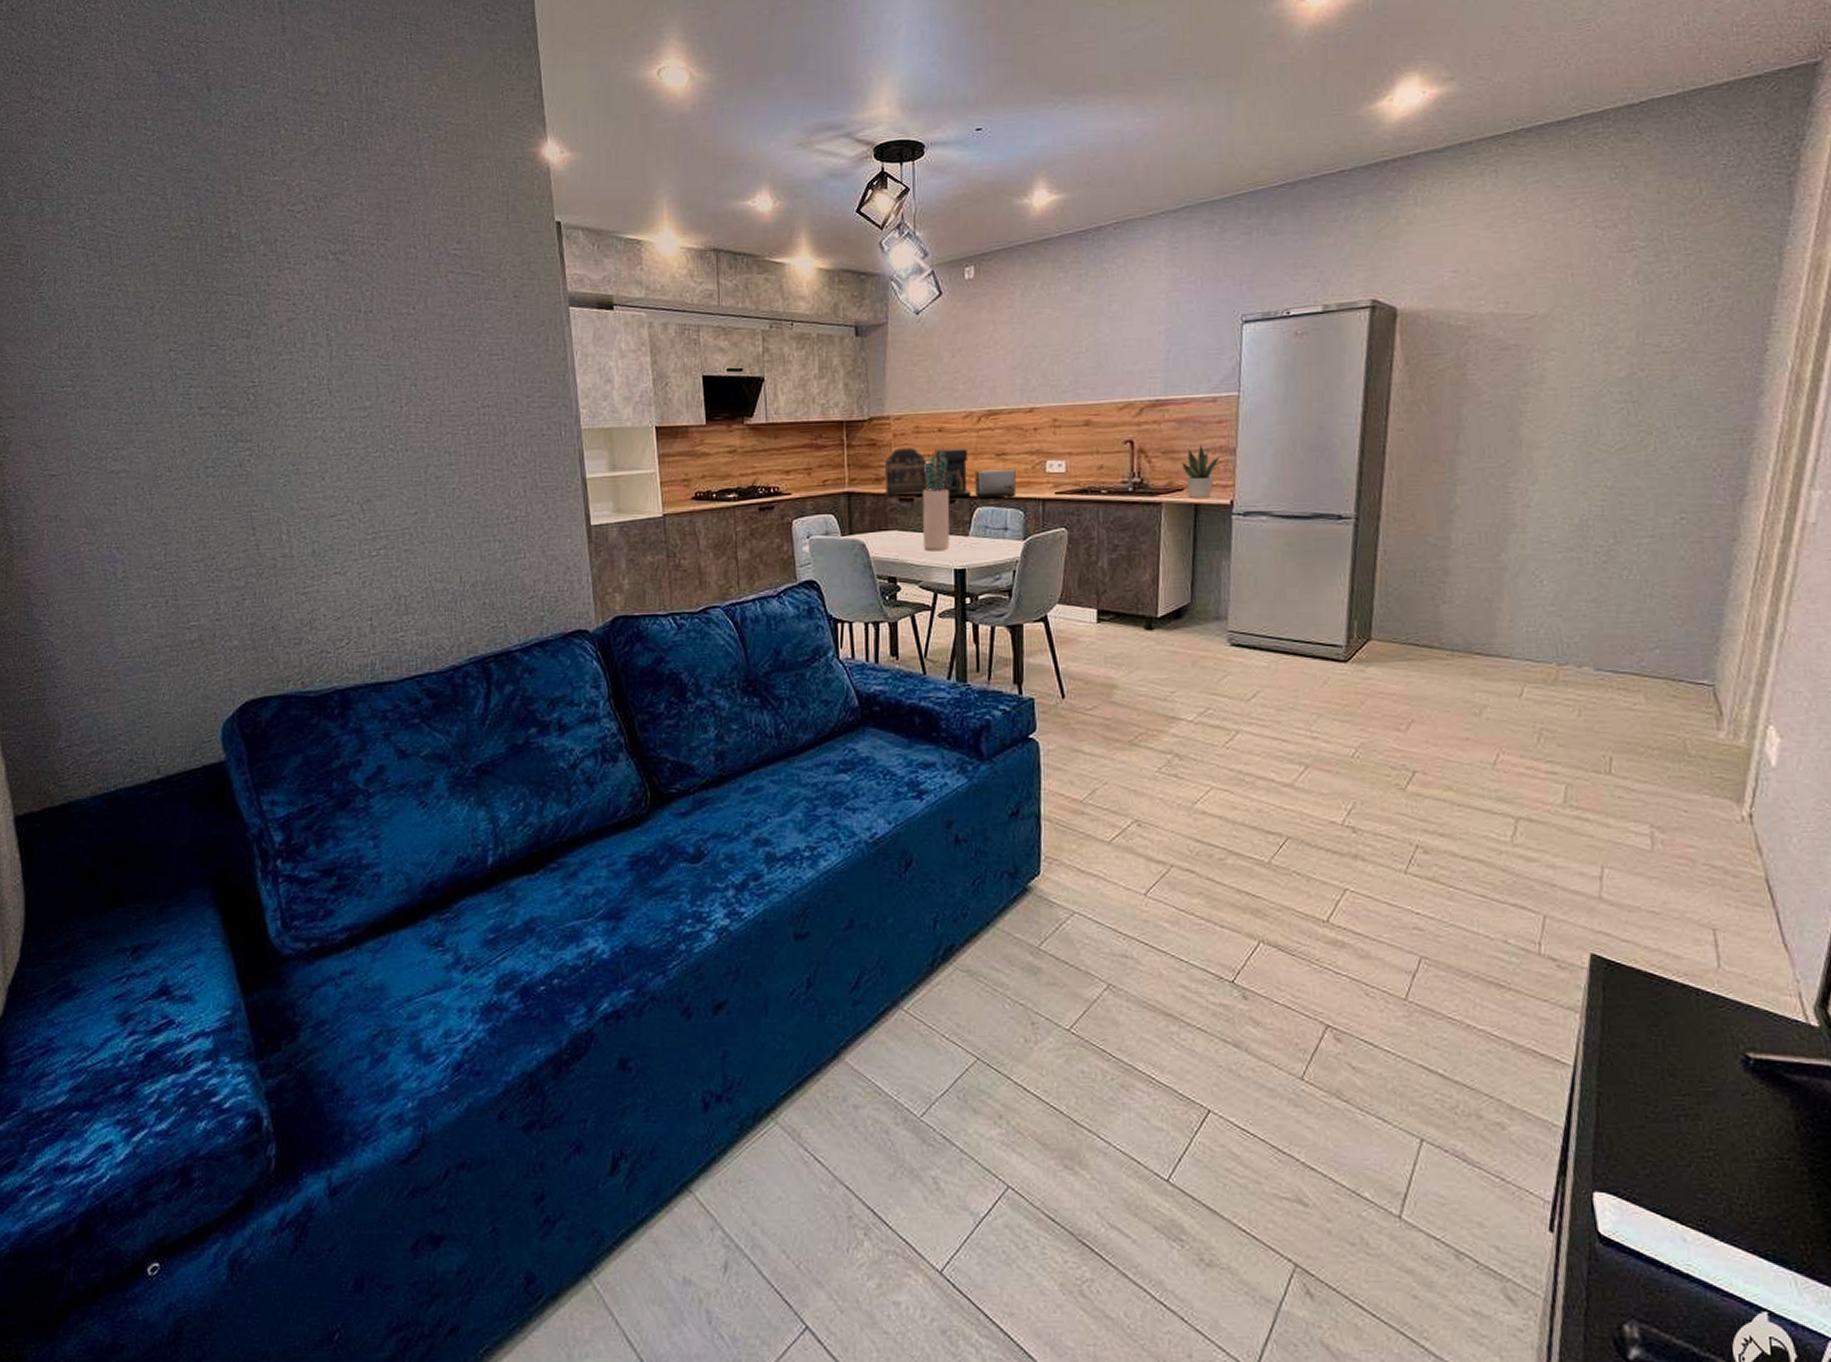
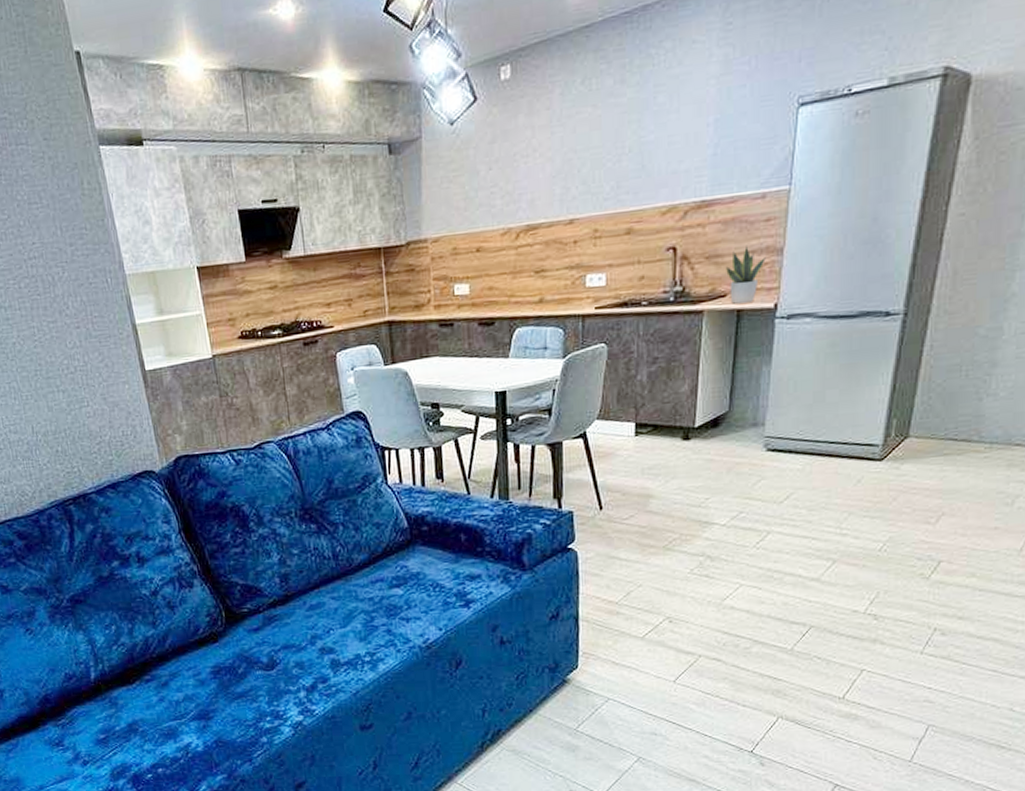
spice rack: present [884,448,928,498] -> none [423,270,468,324]
vase: present [922,447,950,552] -> none [462,267,490,376]
coffee maker: present [934,447,971,497] -> none [473,267,510,319]
toaster: present [975,468,1017,499] -> none [514,285,556,319]

